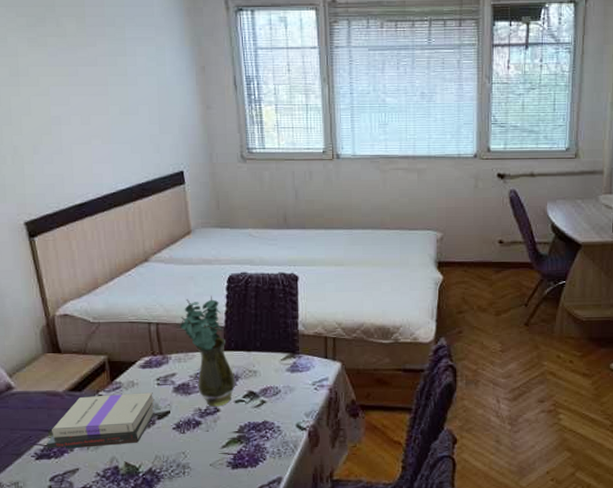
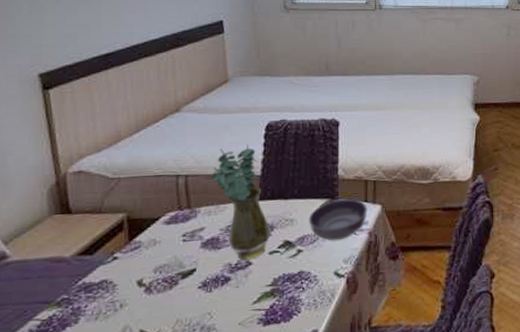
books: present [47,392,155,449] -> none [45,250,179,323]
bowl: none [271,353,328,395] -> present [308,198,367,241]

